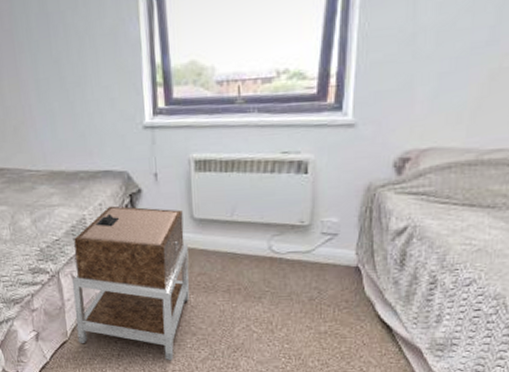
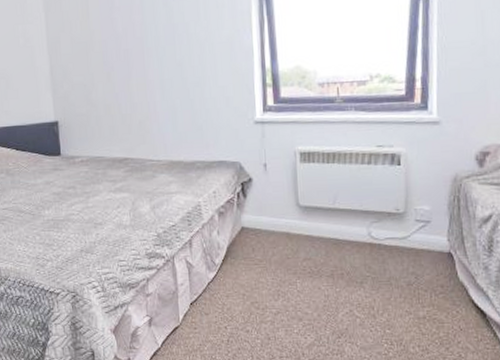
nightstand: present [71,205,190,361] -> none [185,193,296,347]

